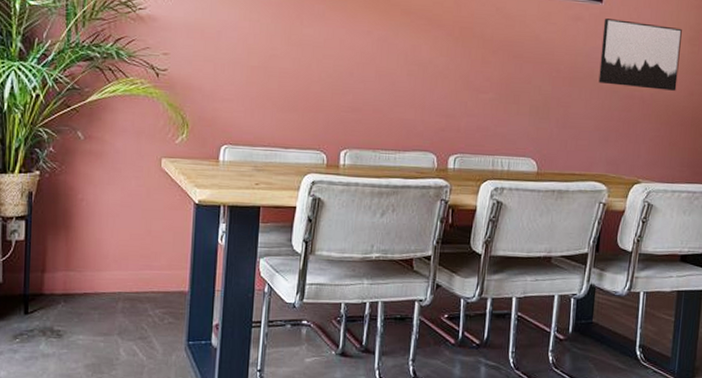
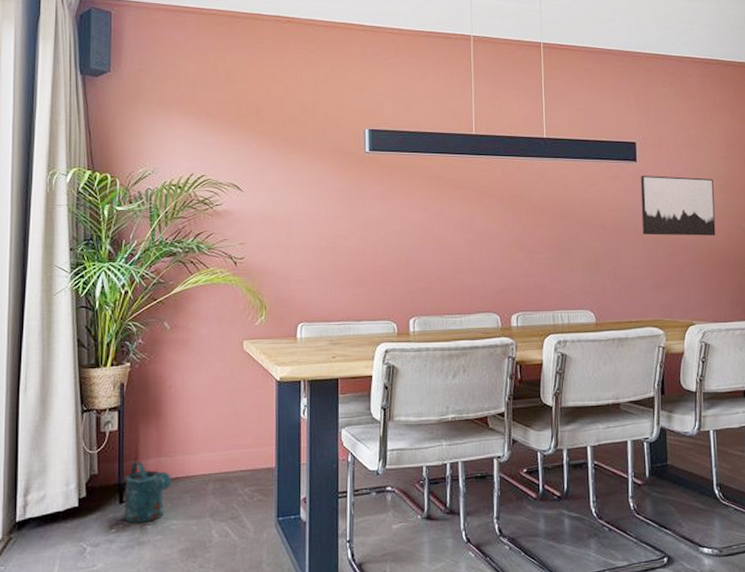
watering can: none [29,273,80,336] -> present [124,461,172,523]

